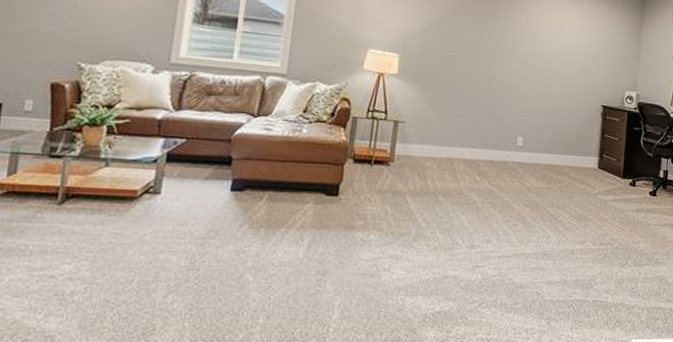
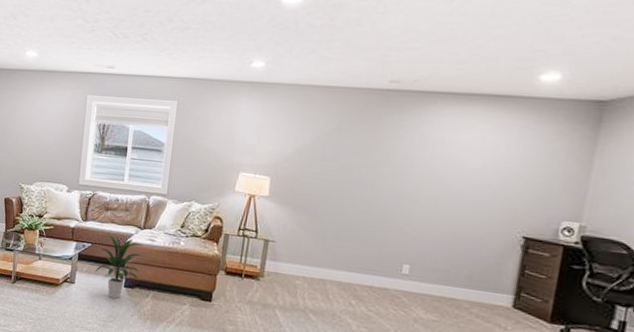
indoor plant: none [189,123,257,207] -> present [94,233,143,299]

